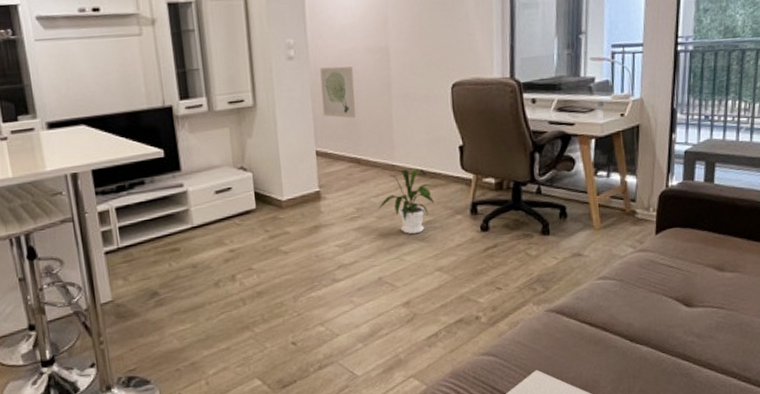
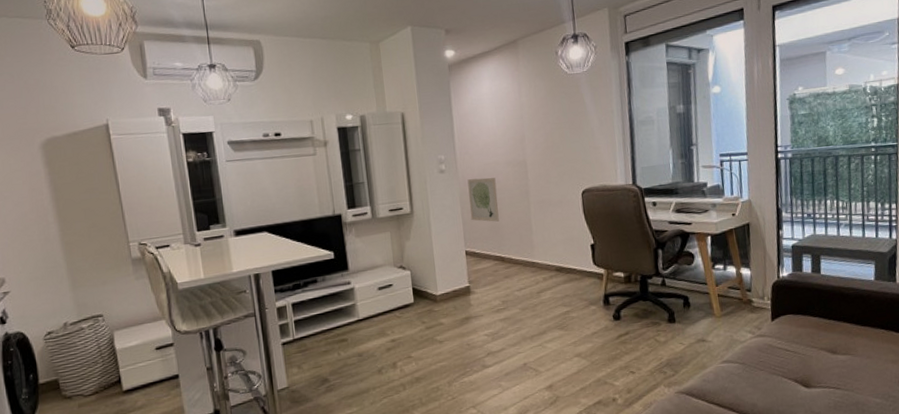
house plant: present [378,169,436,235] -> none [521,265,572,324]

